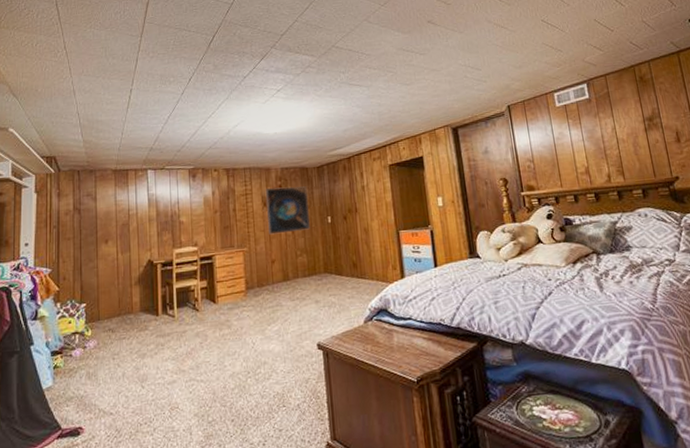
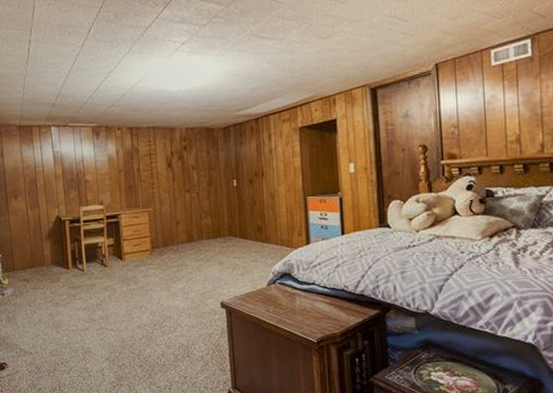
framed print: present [265,186,310,235] -> none [169,148,215,196]

